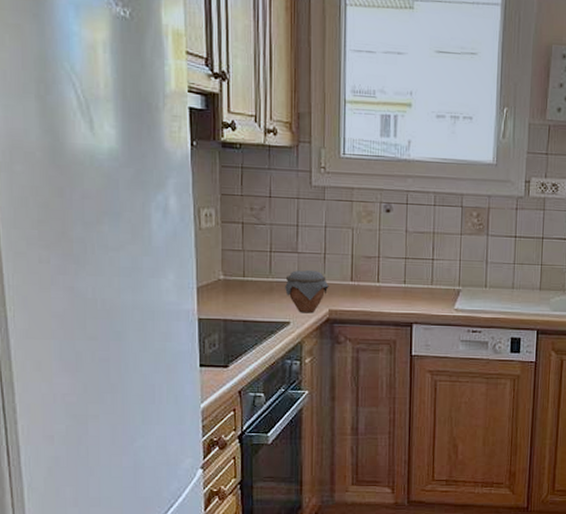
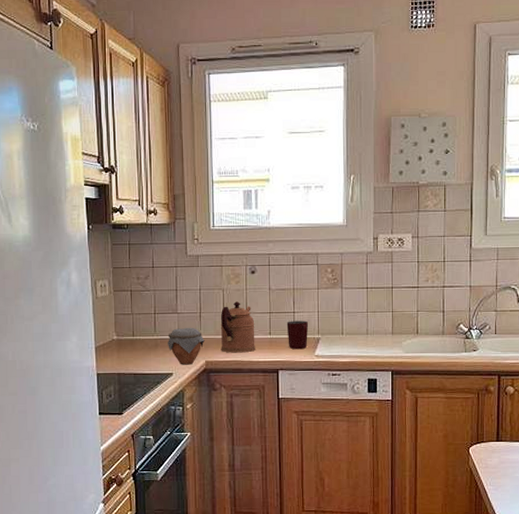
coffeepot: none [347,243,388,303] -> present [220,301,255,353]
mug: none [424,269,449,302] -> present [286,320,309,350]

